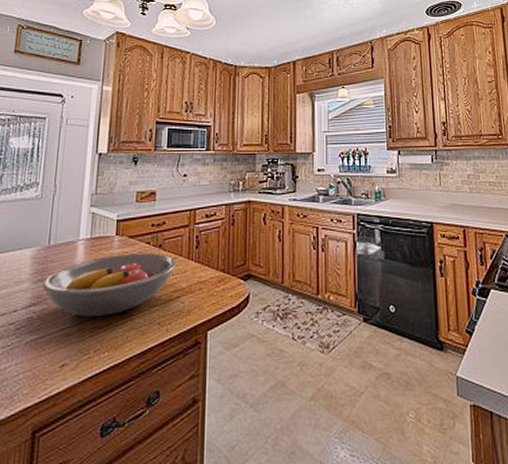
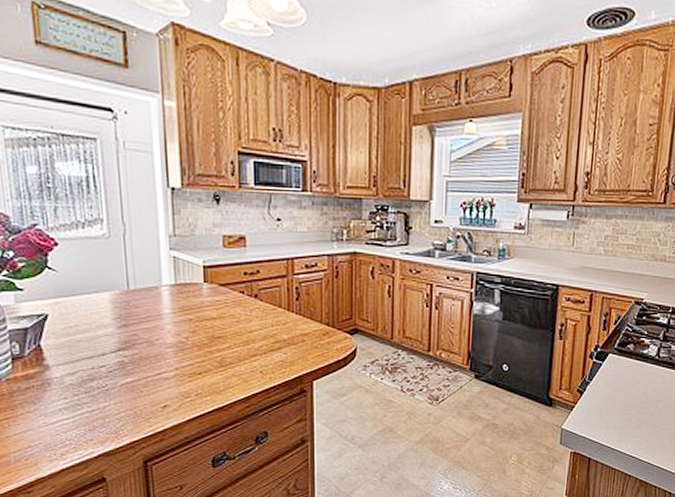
fruit bowl: present [42,253,177,317] -> none [128,302,276,363]

